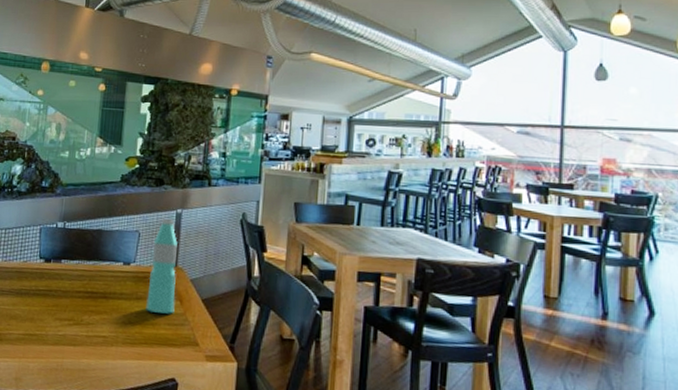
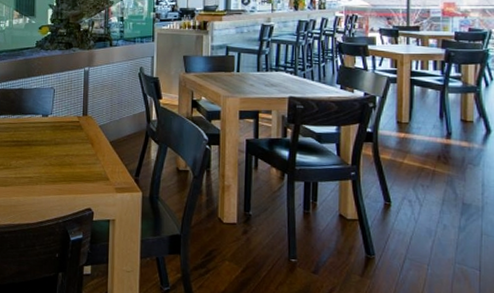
water bottle: present [146,218,177,314] -> none [63,75,87,155]

